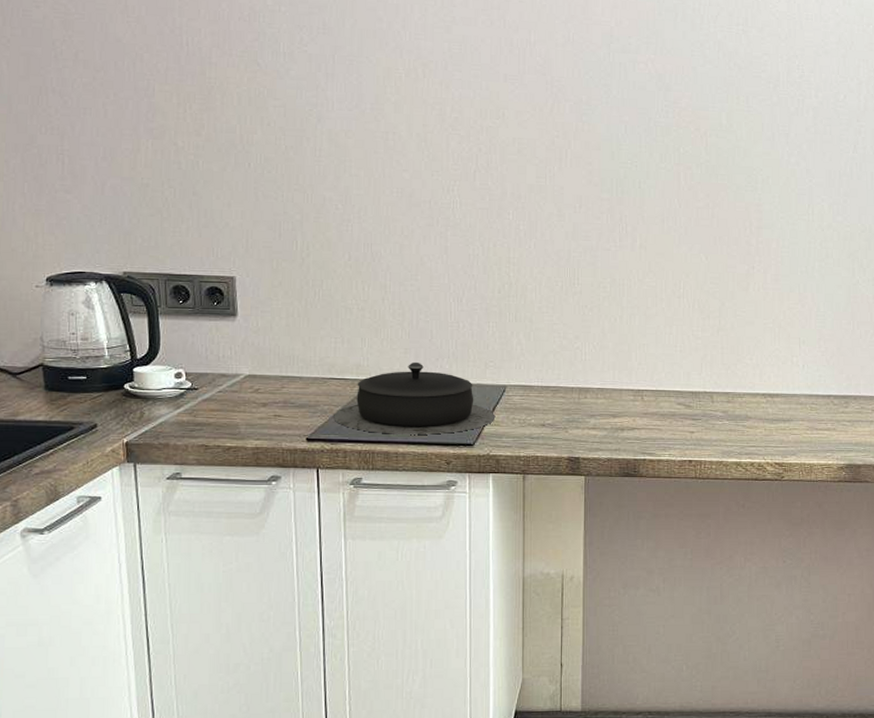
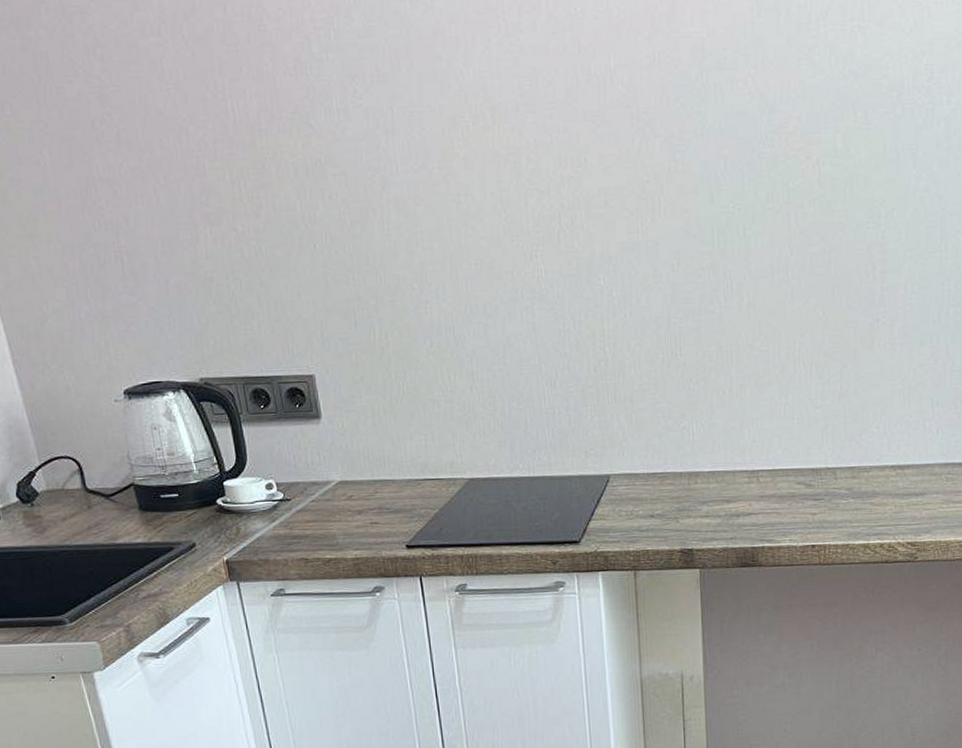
cooking pot: present [334,361,496,435] -> none [431,455,601,536]

